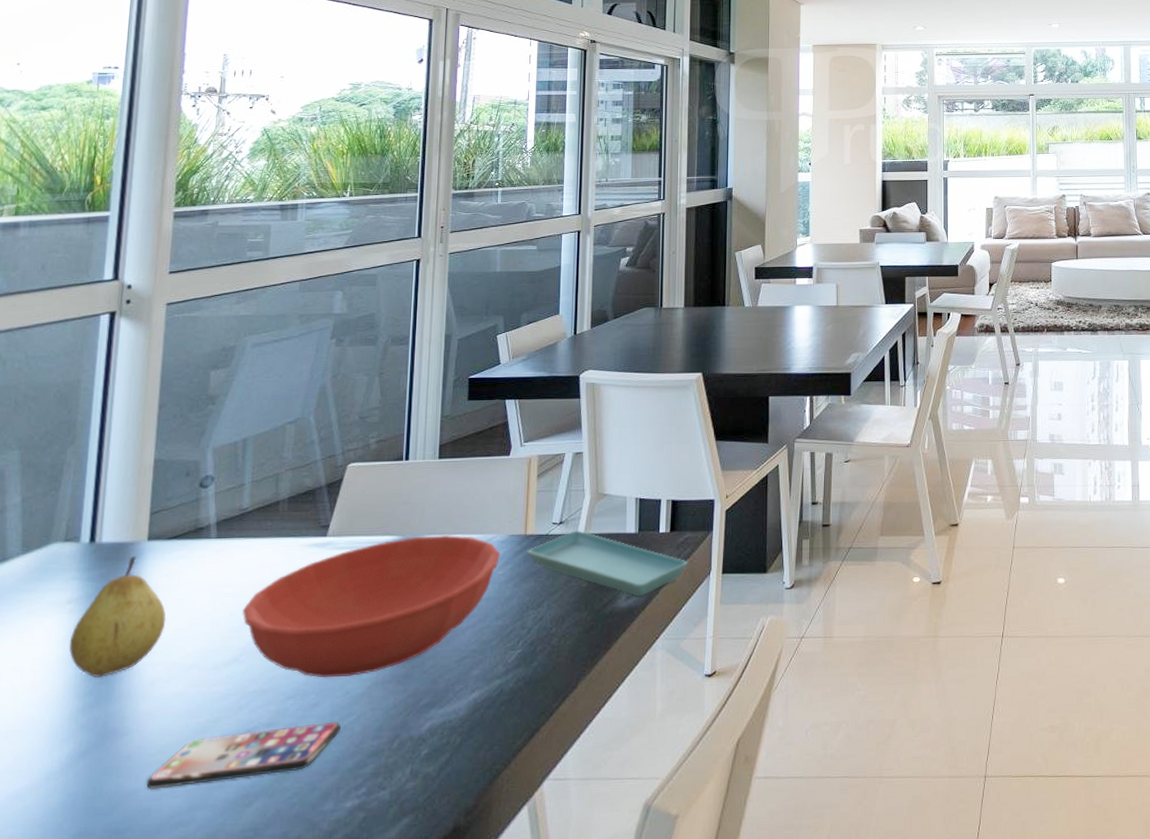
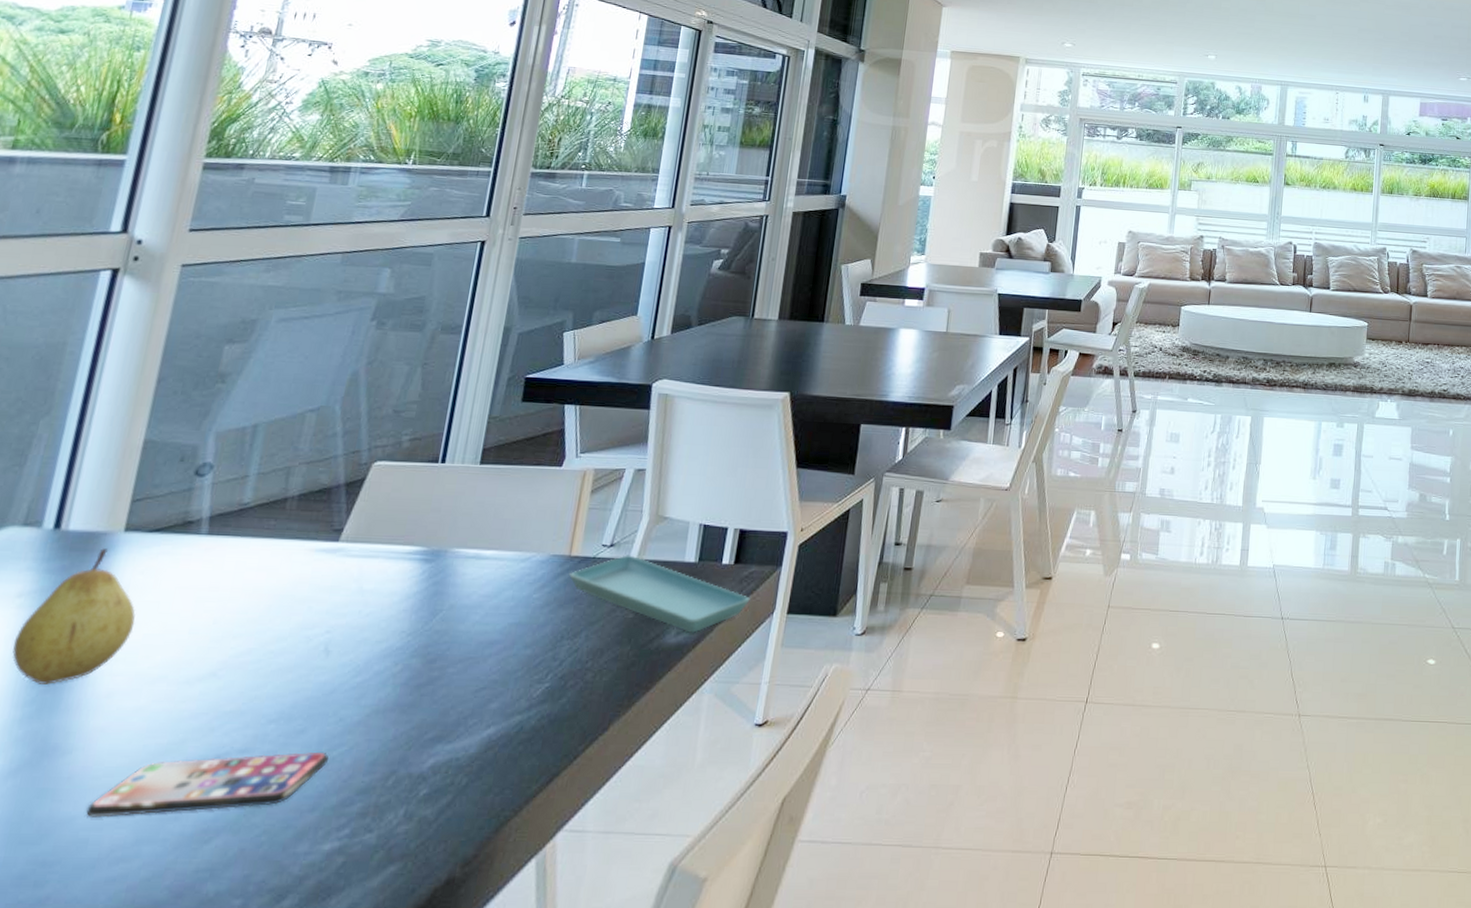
bowl: present [242,534,501,678] -> none [227,548,539,703]

